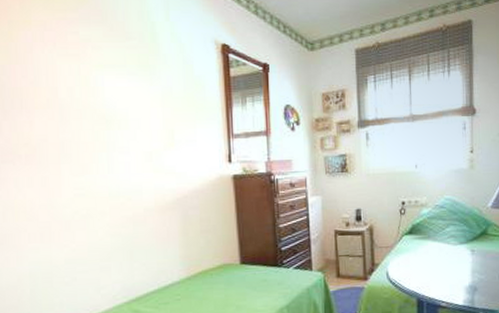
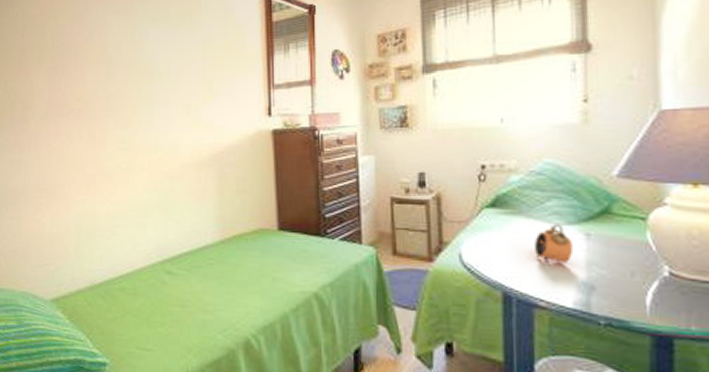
alarm clock: none [438,244,464,275] -> present [534,224,574,264]

